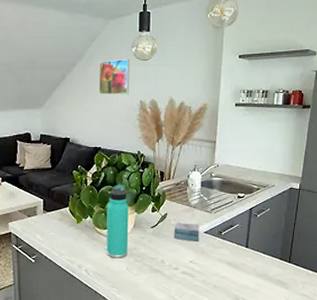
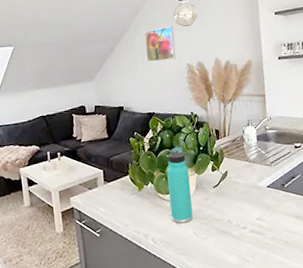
sponge: present [174,222,199,242] -> none [236,178,263,198]

